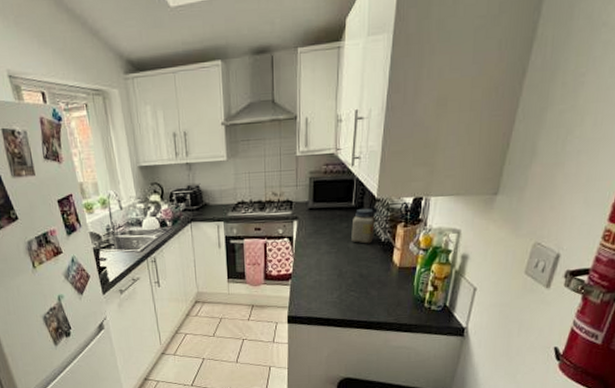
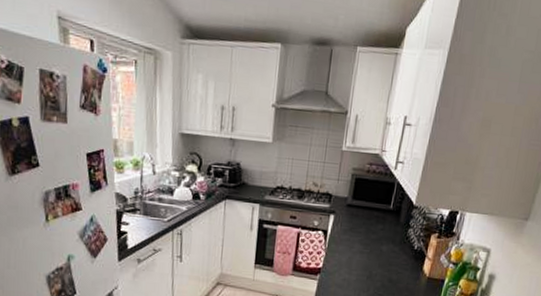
jar: present [351,208,375,244] -> none [385,212,411,250]

